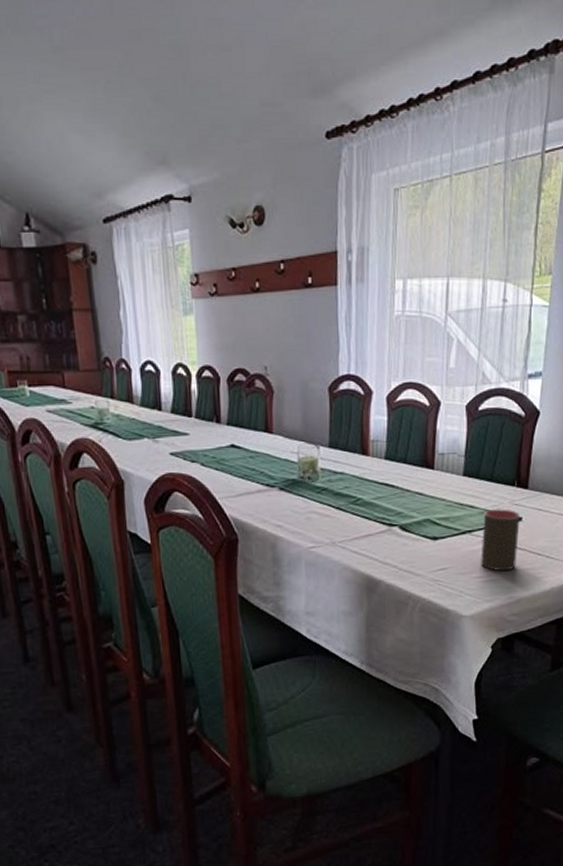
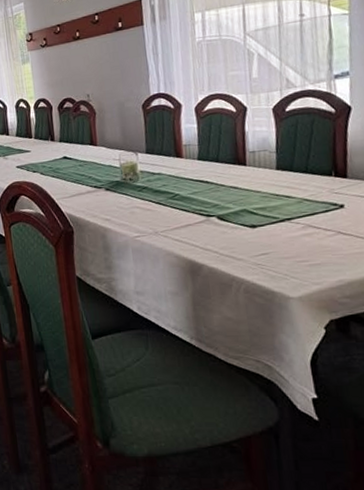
cup: present [481,509,520,572] -> none [302,197,343,256]

